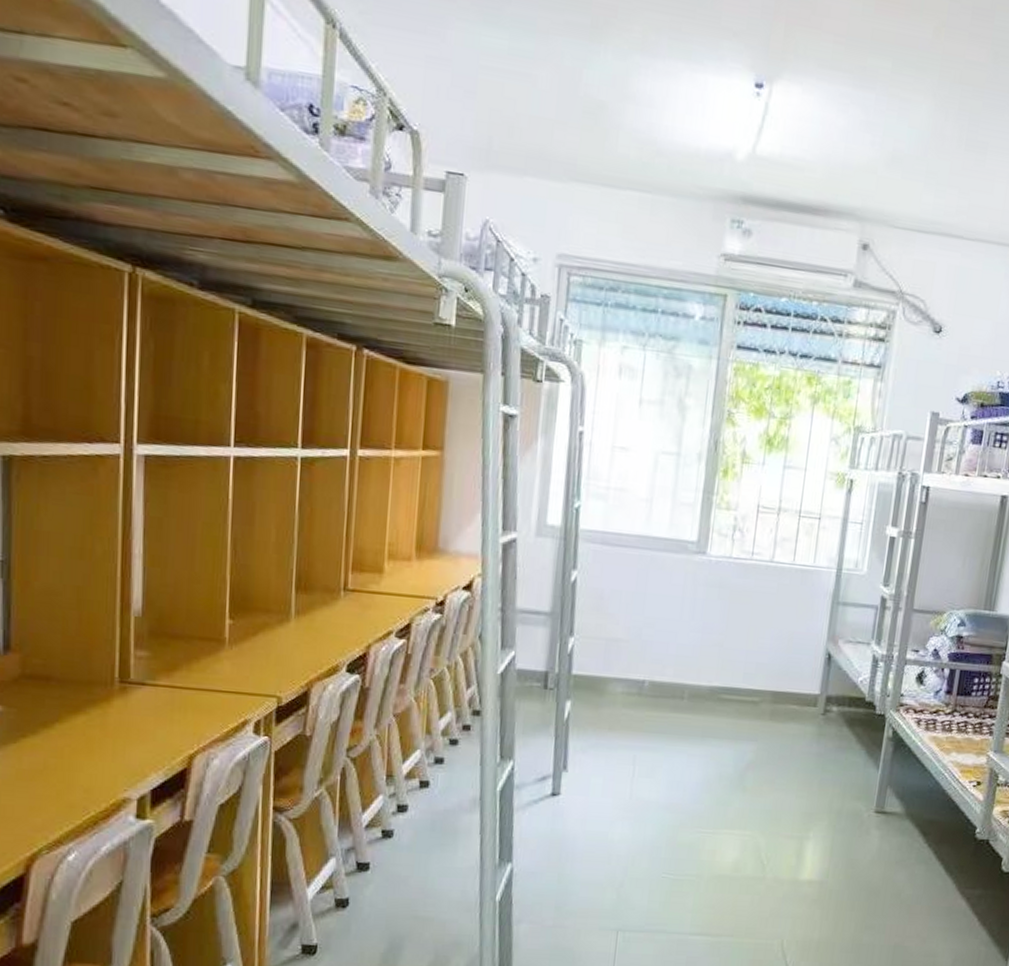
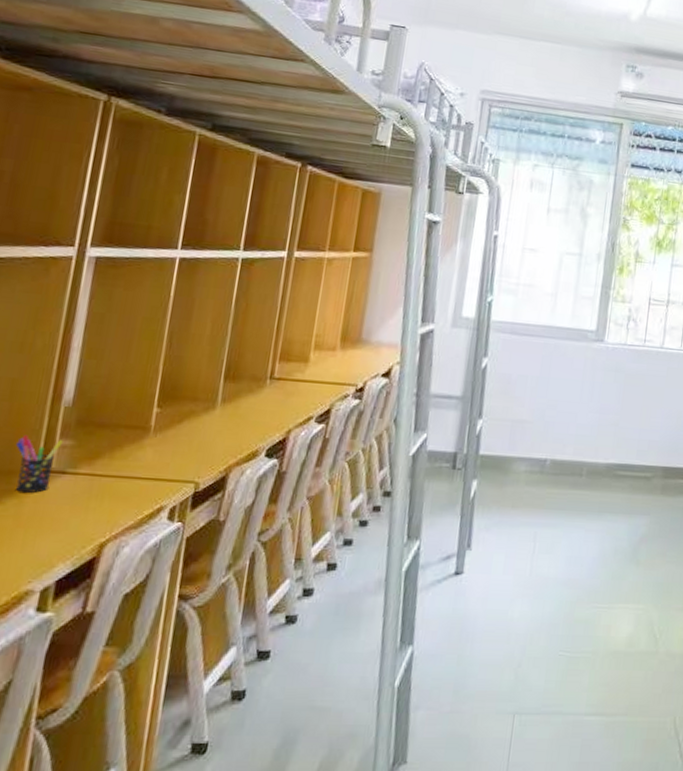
pen holder: none [92,644,138,704] -> present [16,434,63,493]

